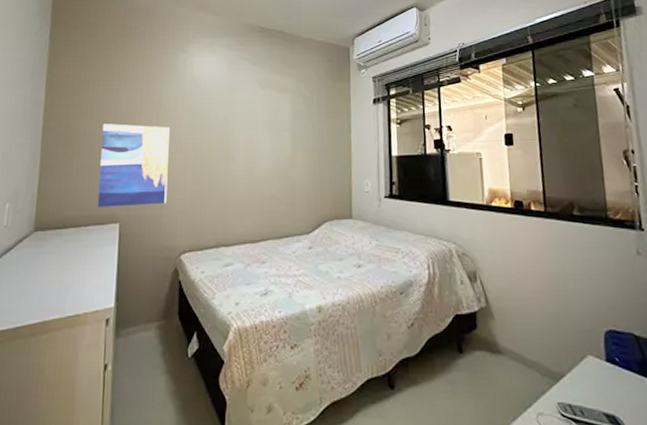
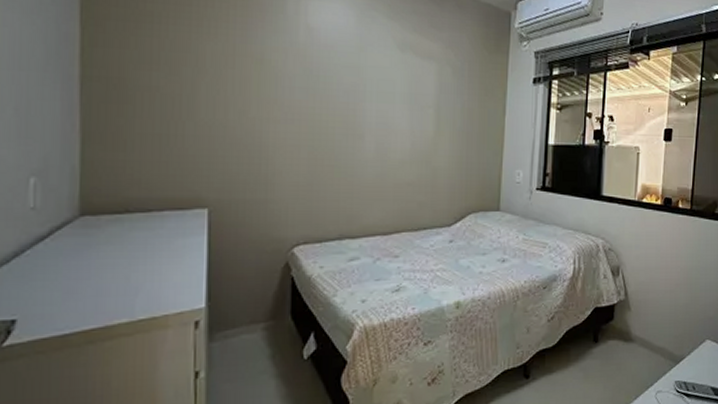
wall art: present [97,124,170,207] -> none [174,78,276,188]

